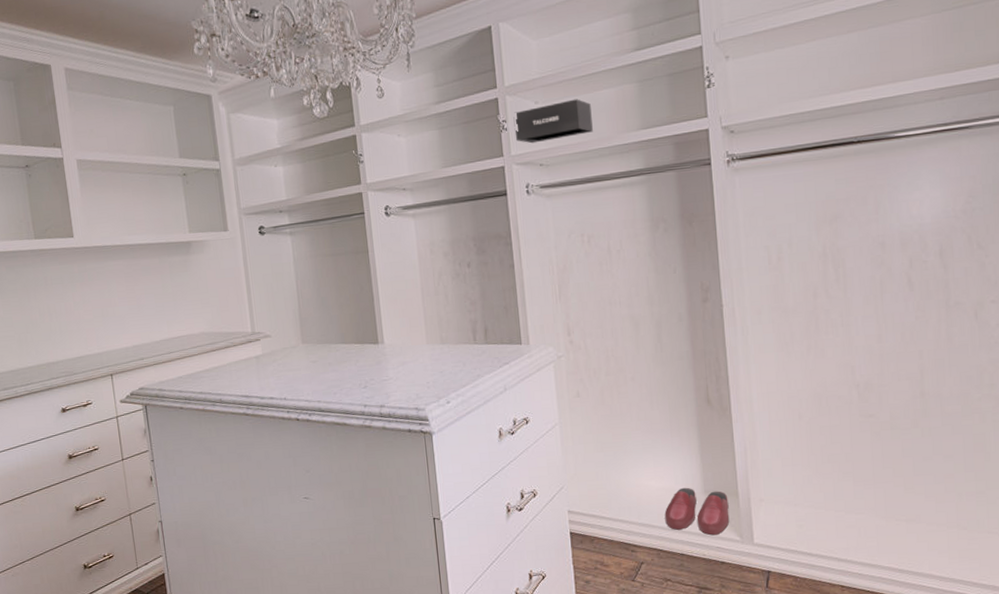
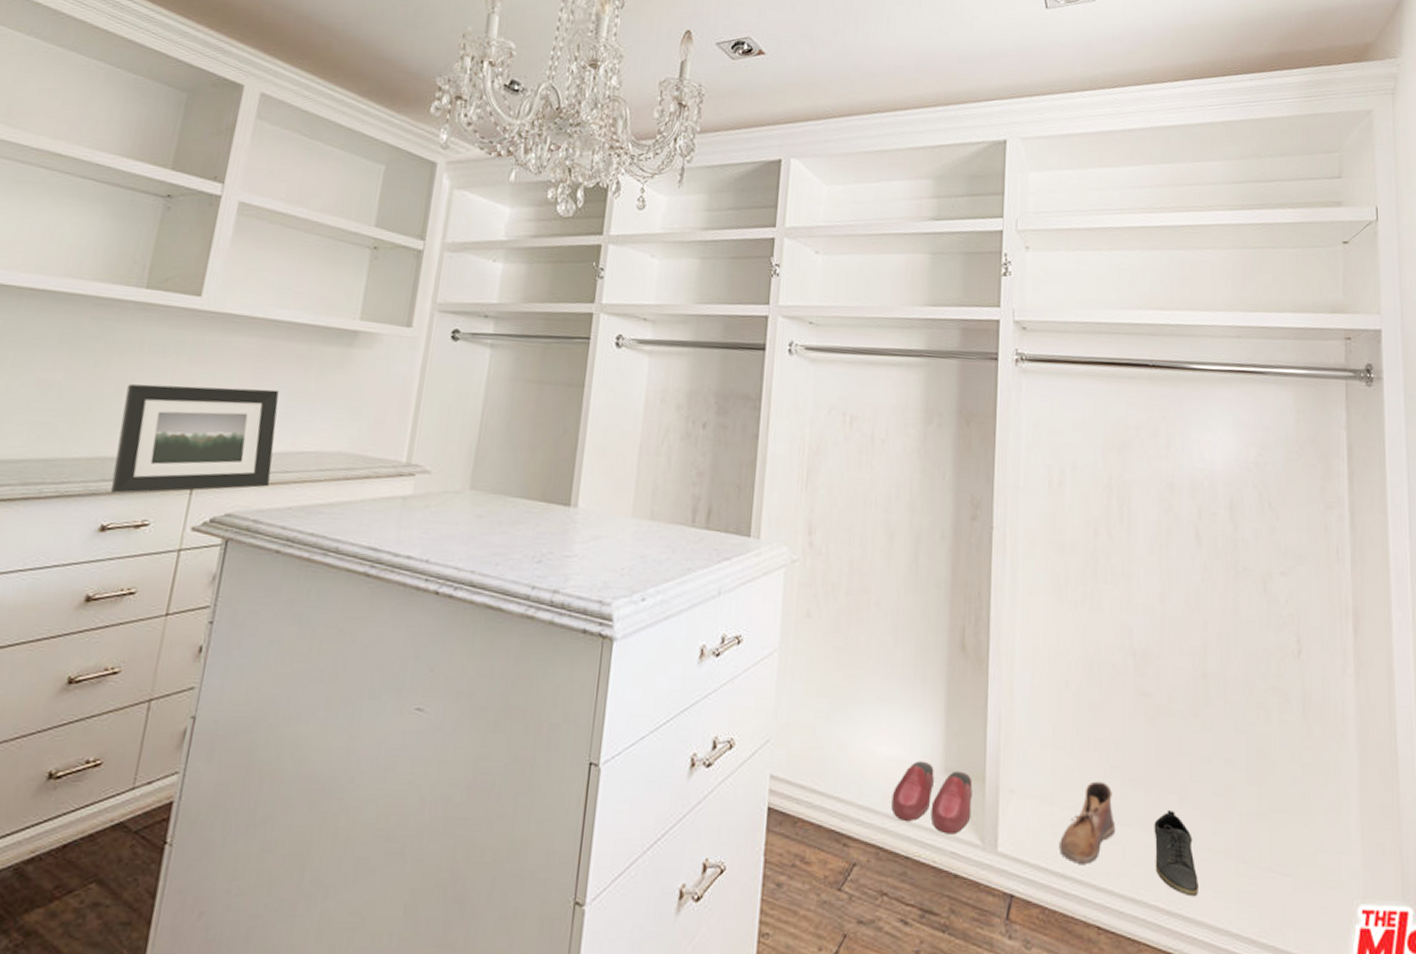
picture frame: none [46,296,162,386] -> present [110,384,279,494]
box: present [513,99,593,144] -> none [786,257,877,298]
boot: none [805,484,851,545] -> present [1060,781,1116,864]
shoe: none [883,498,925,558] -> present [1154,809,1198,897]

